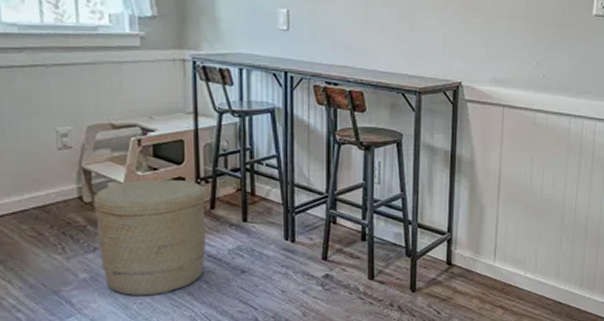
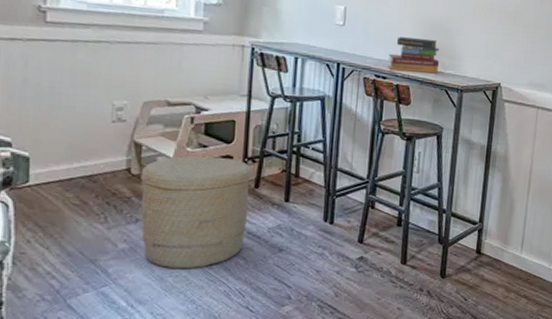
books: none [338,38,394,77] -> present [388,37,440,74]

